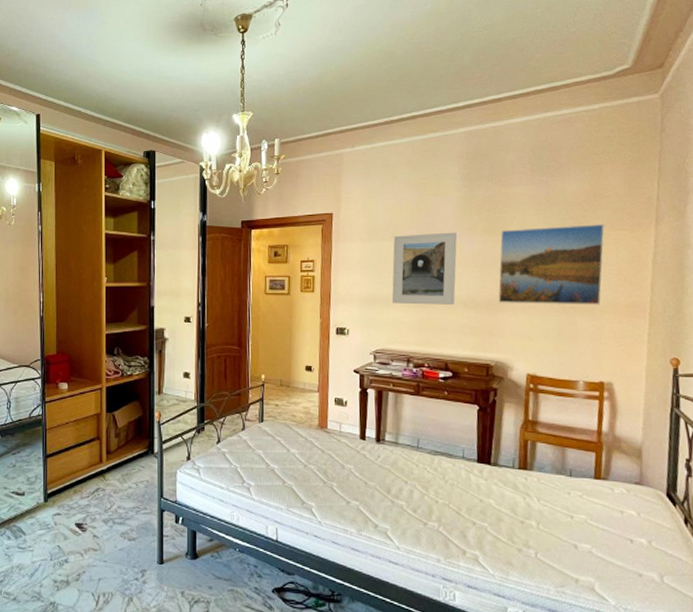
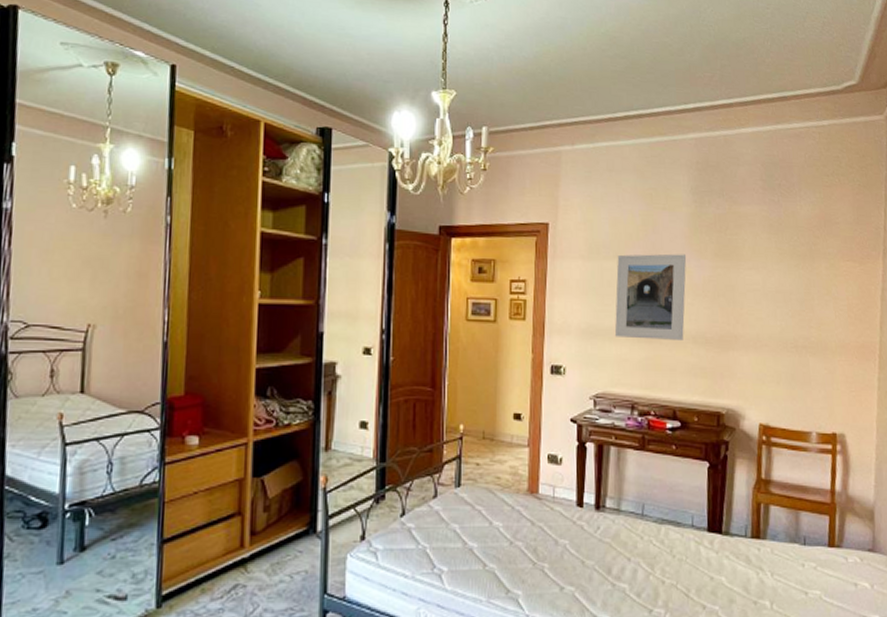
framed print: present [498,224,605,305] -> none [729,253,835,345]

